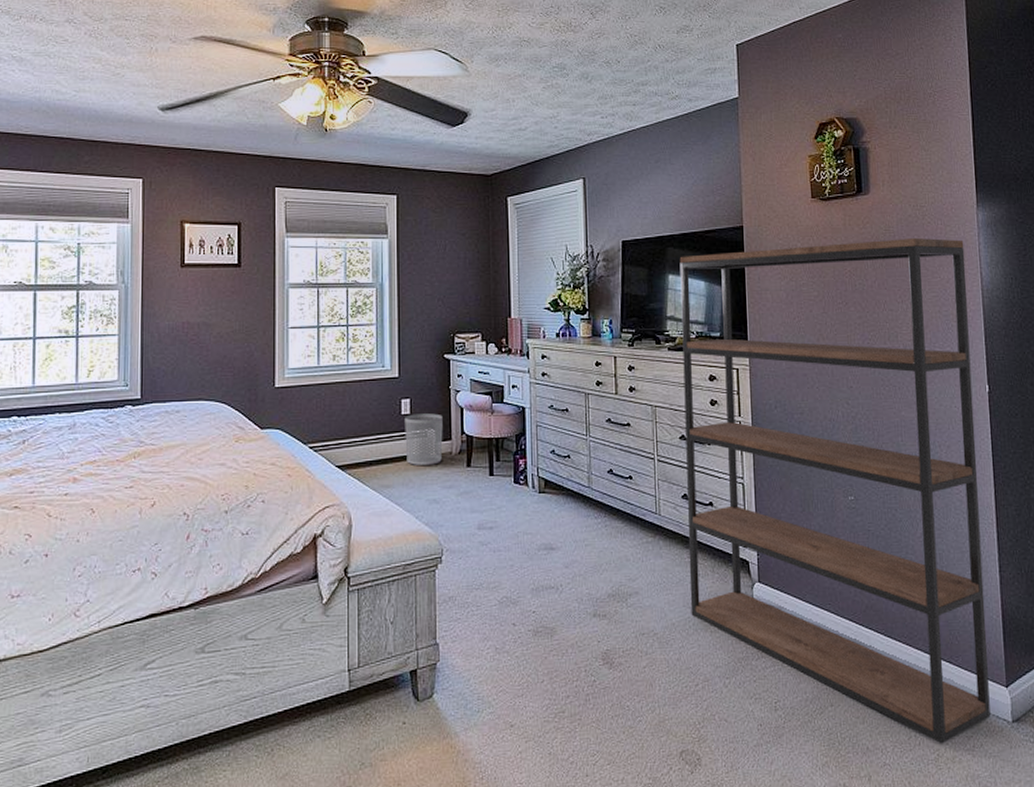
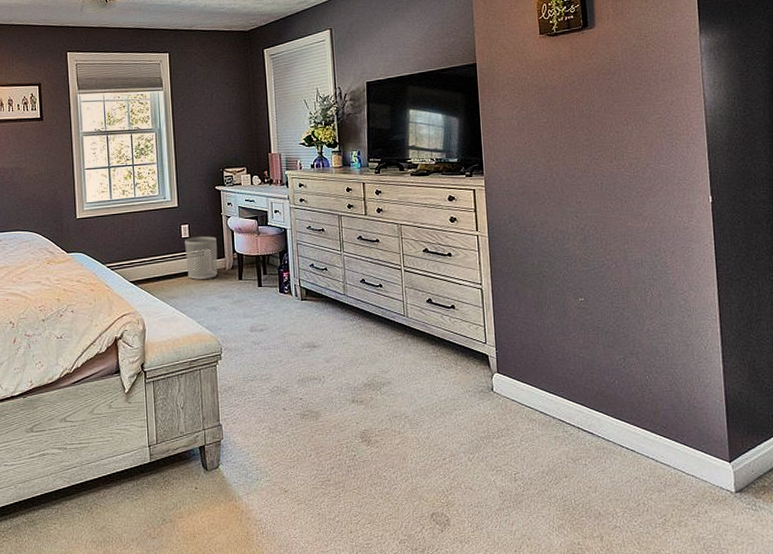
shelving unit: present [679,237,991,744] -> none [419,65,715,511]

